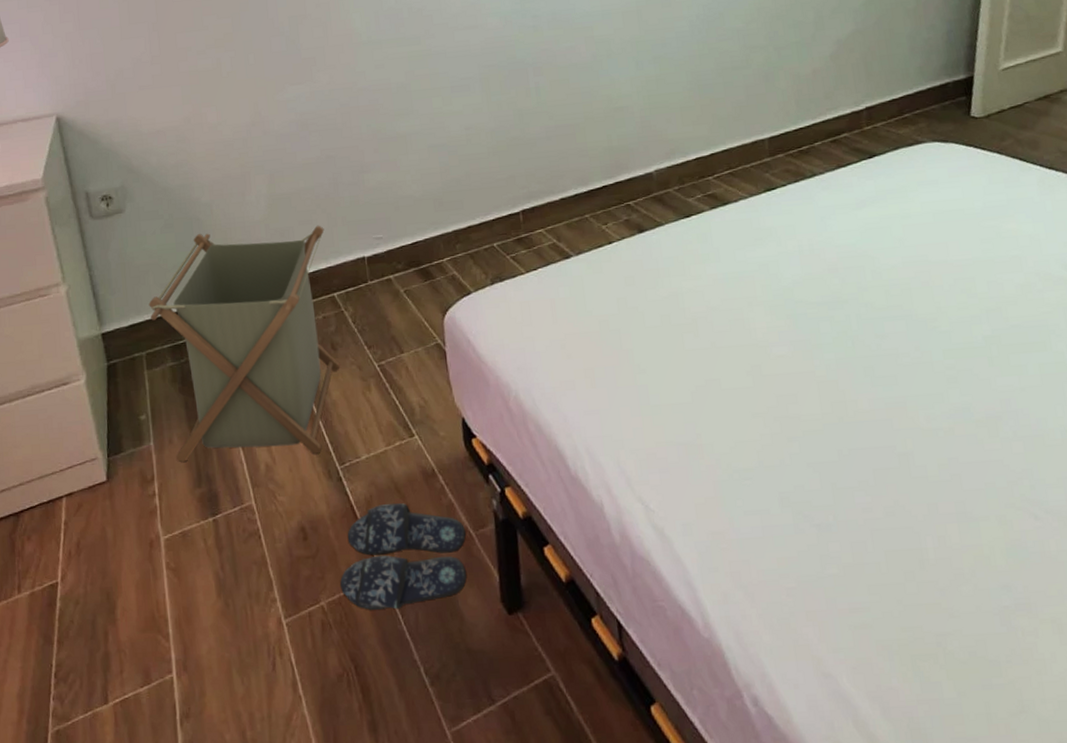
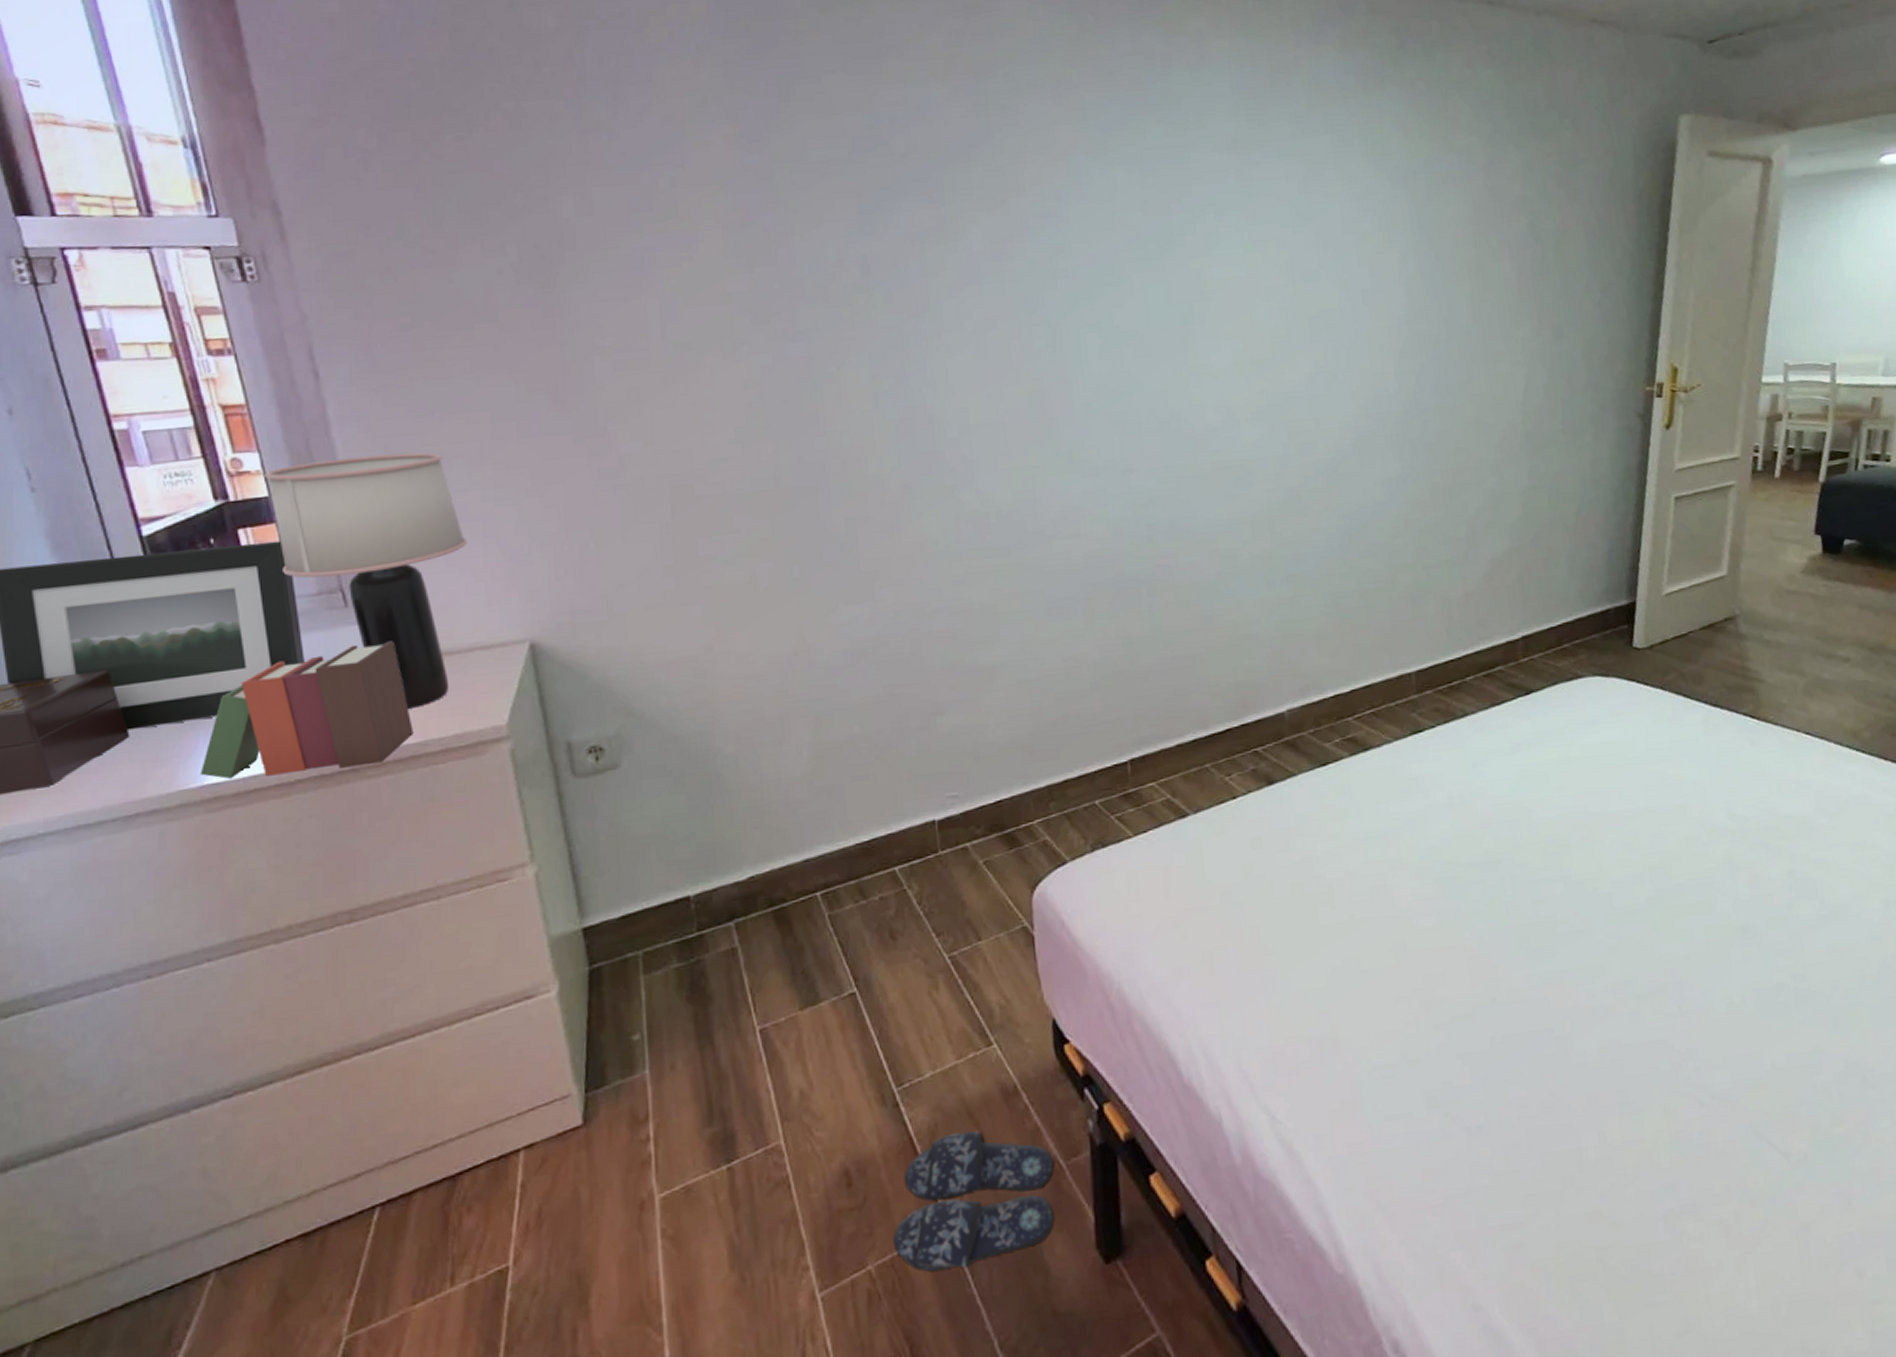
laundry basket: present [148,225,340,463] -> none [649,781,900,1095]

